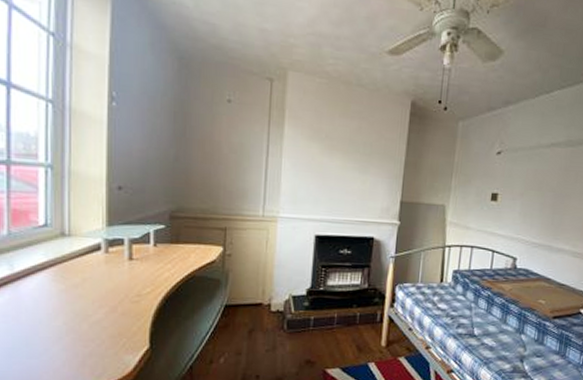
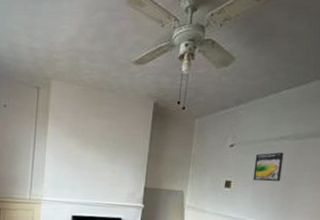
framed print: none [521,160,555,194] -> present [253,152,284,182]

